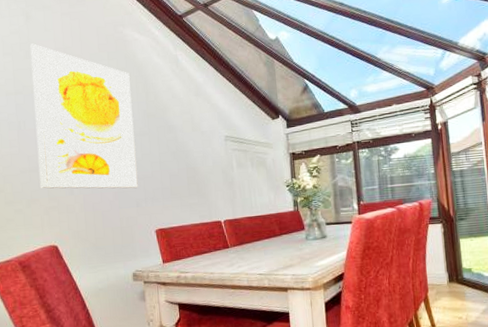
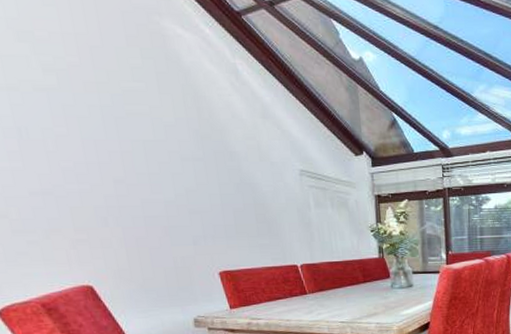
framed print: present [30,43,138,189] -> none [22,21,194,224]

